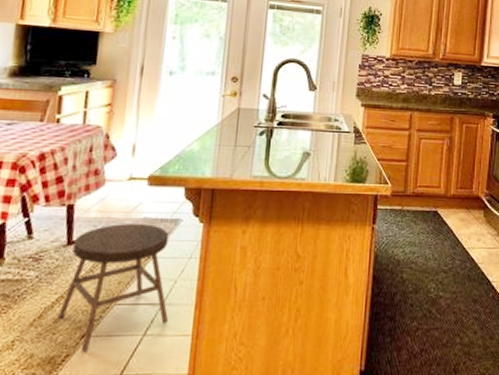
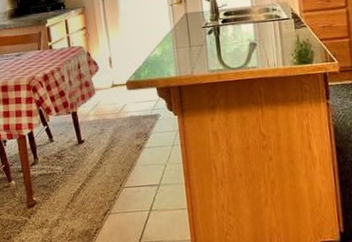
stool: present [57,224,169,351] -> none [83,121,167,225]

